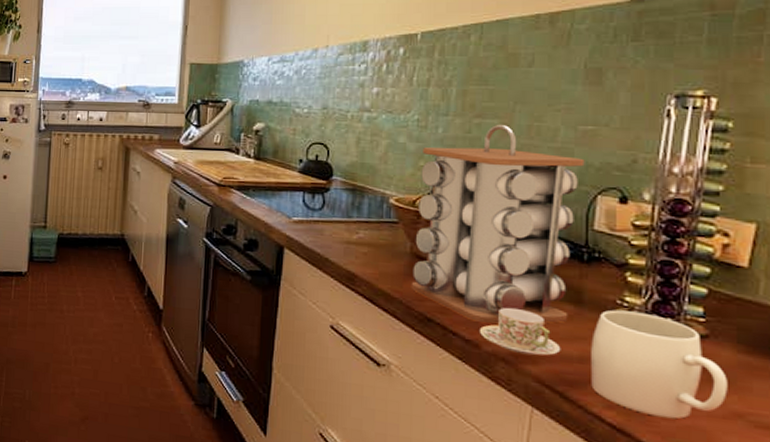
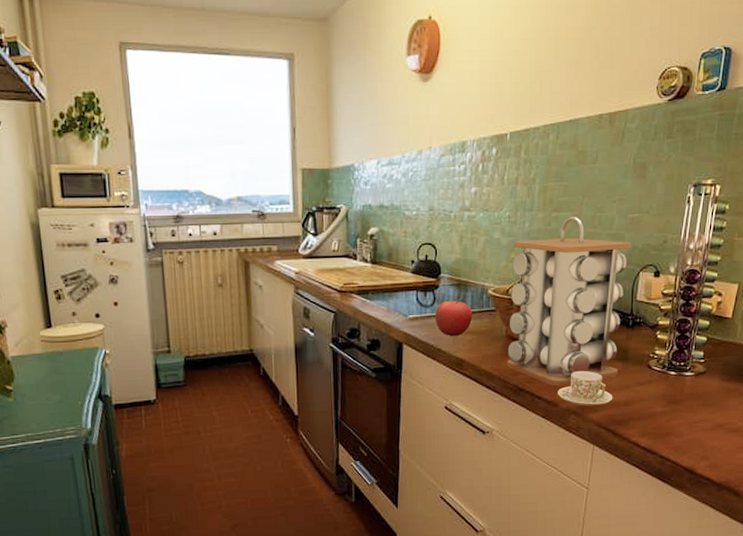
fruit: none [324,205,370,246] -> present [435,299,473,336]
mug: present [591,310,728,419] -> none [632,361,715,437]

